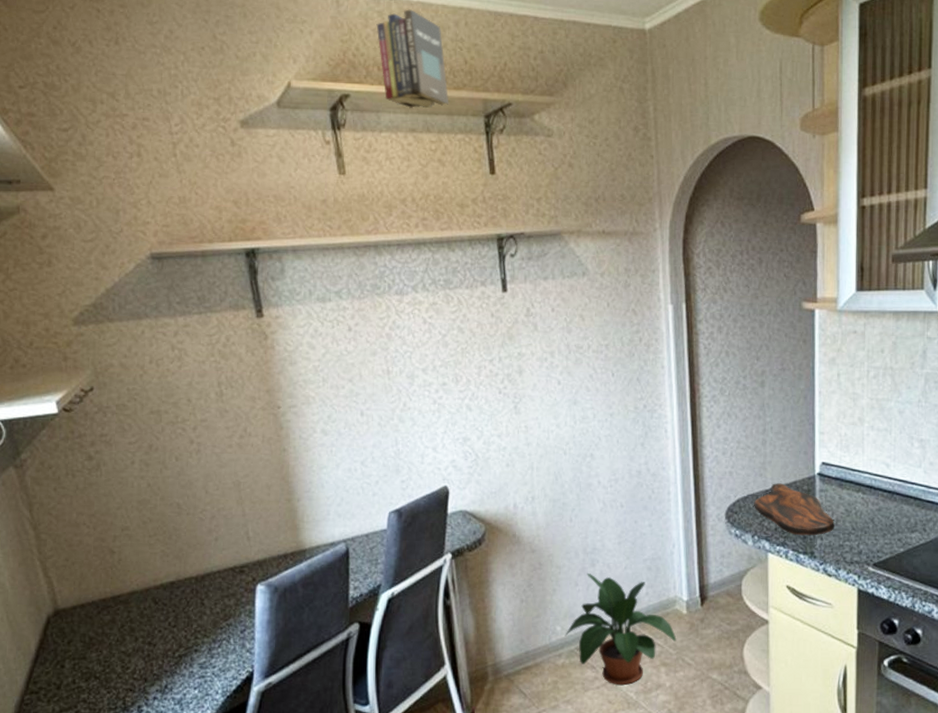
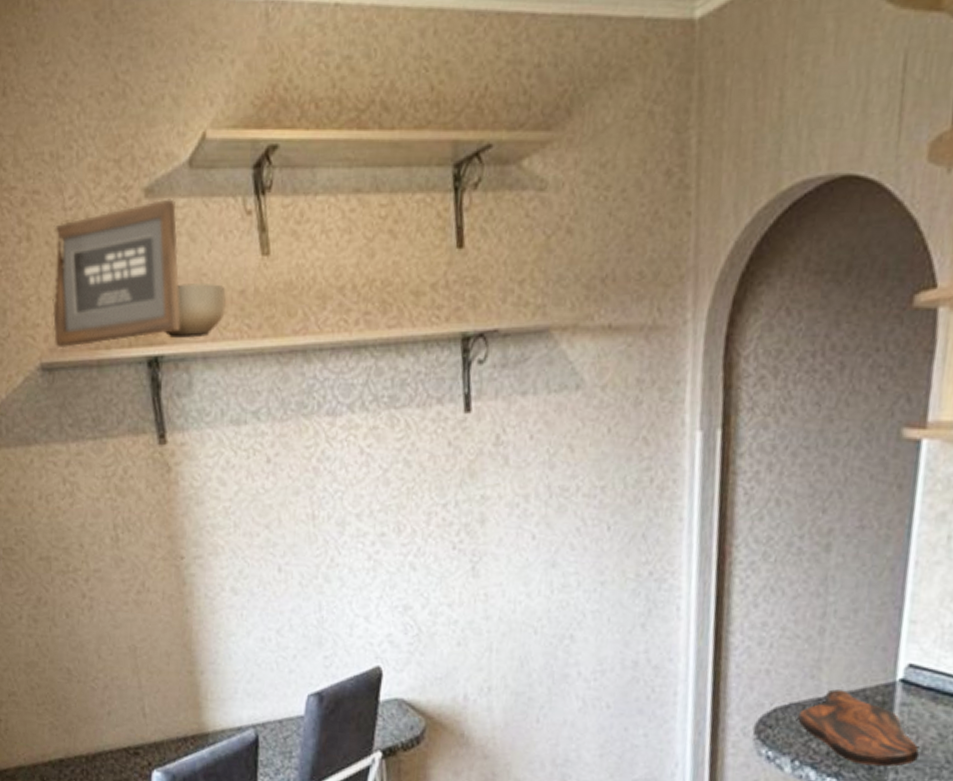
picture frame: none [161,129,273,242] -> present [52,199,180,349]
bowl: none [259,193,311,236] -> present [164,282,226,339]
books: present [376,9,450,108] -> none [315,17,408,159]

